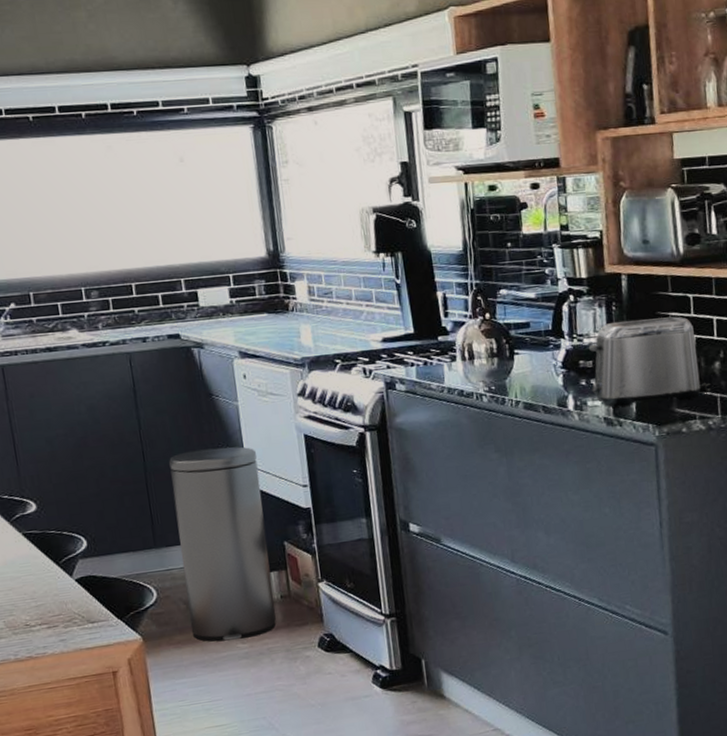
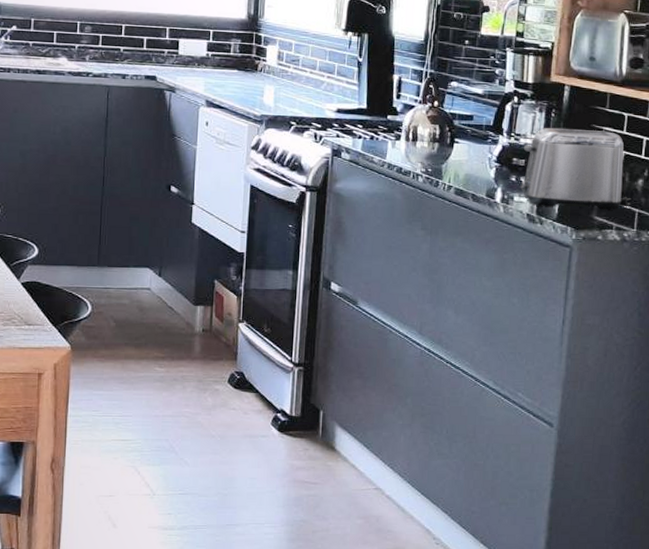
pedal bin: present [169,446,276,642] -> none [116,183,205,363]

